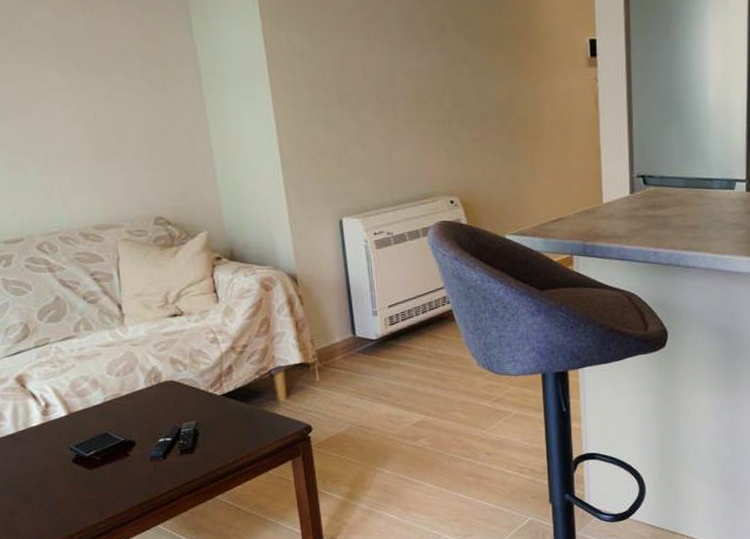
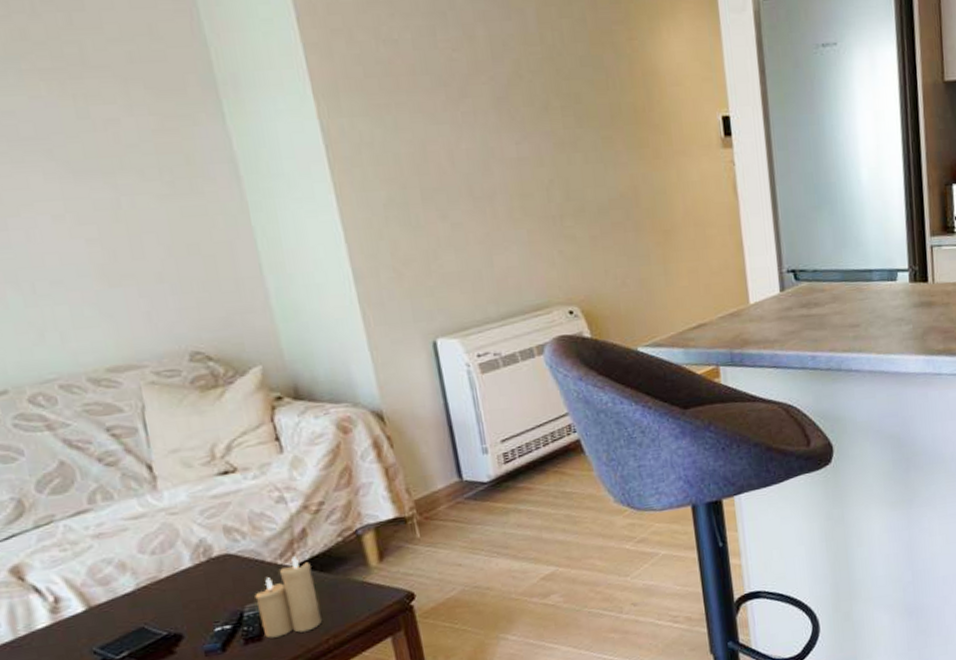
candle: none [190,387,239,452] -> present [255,556,322,639]

